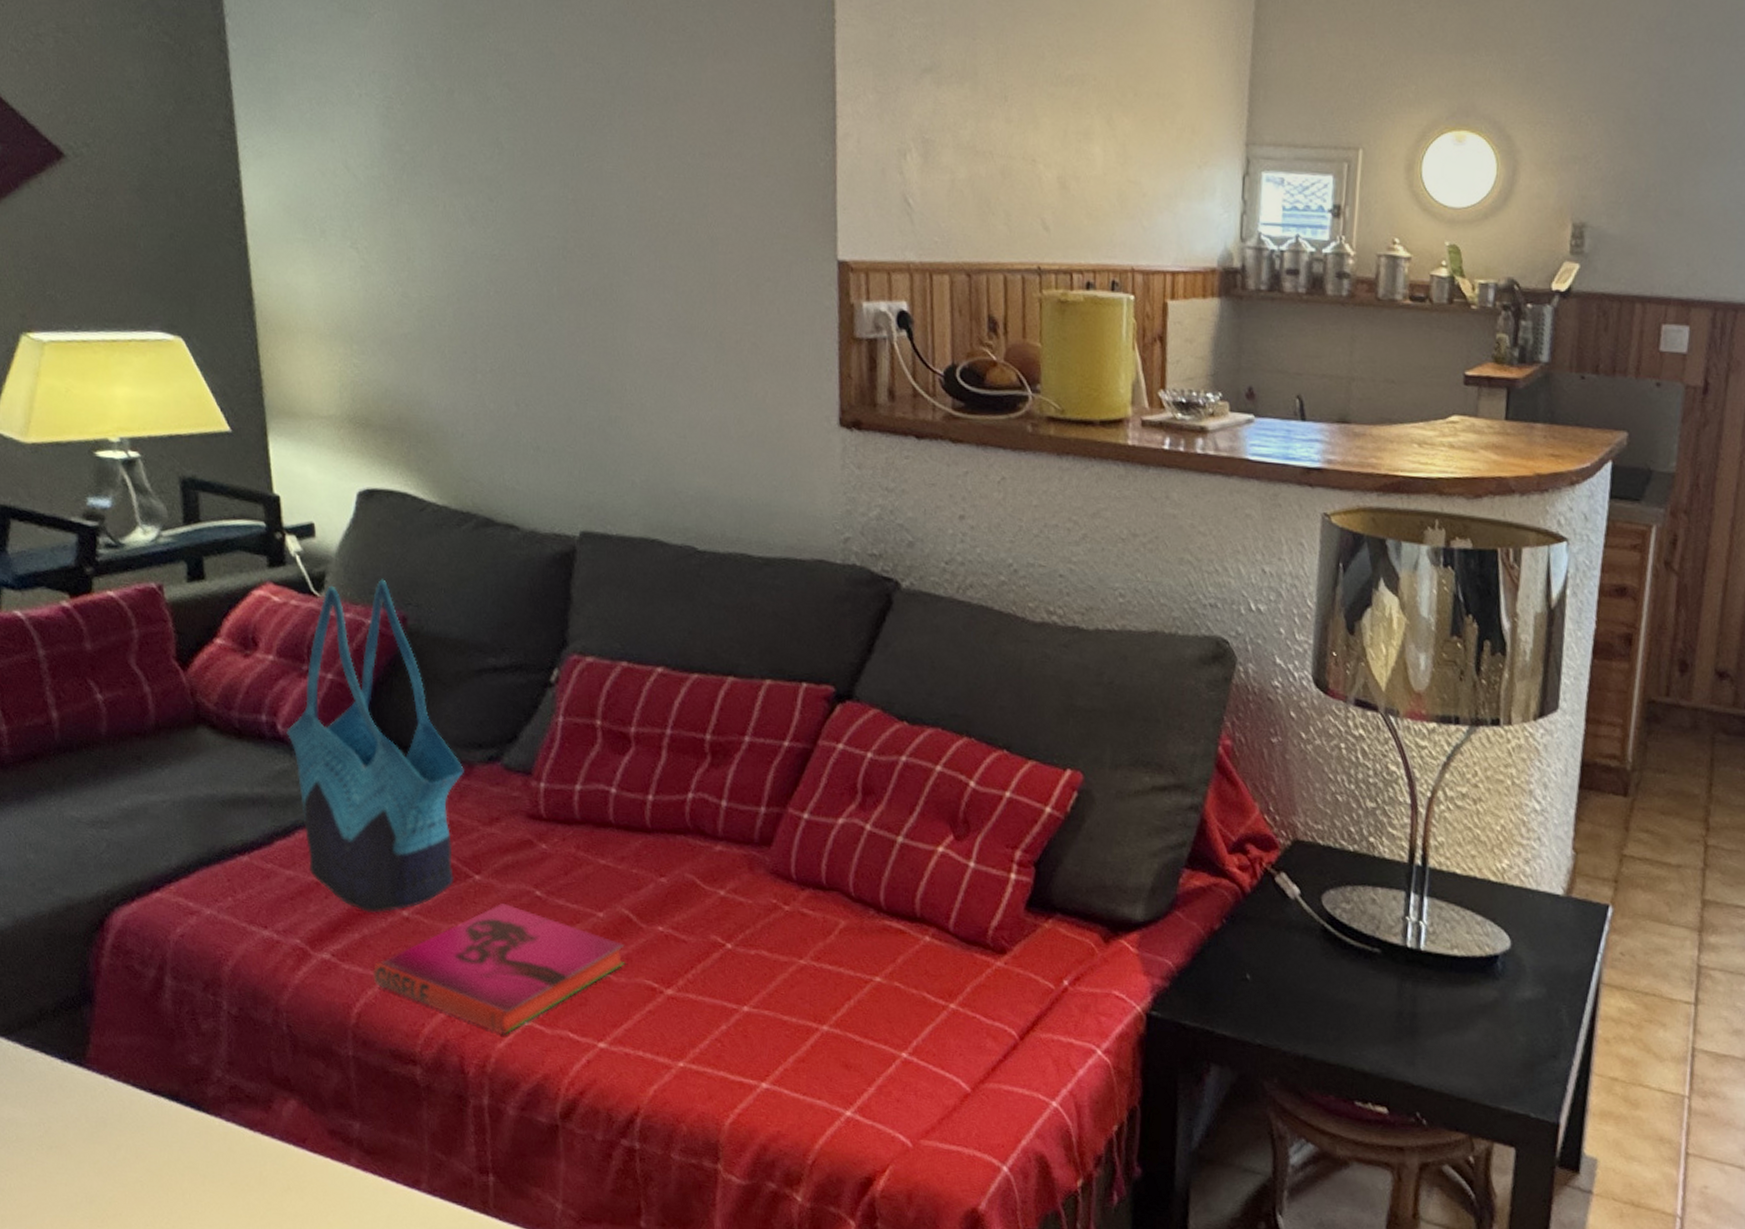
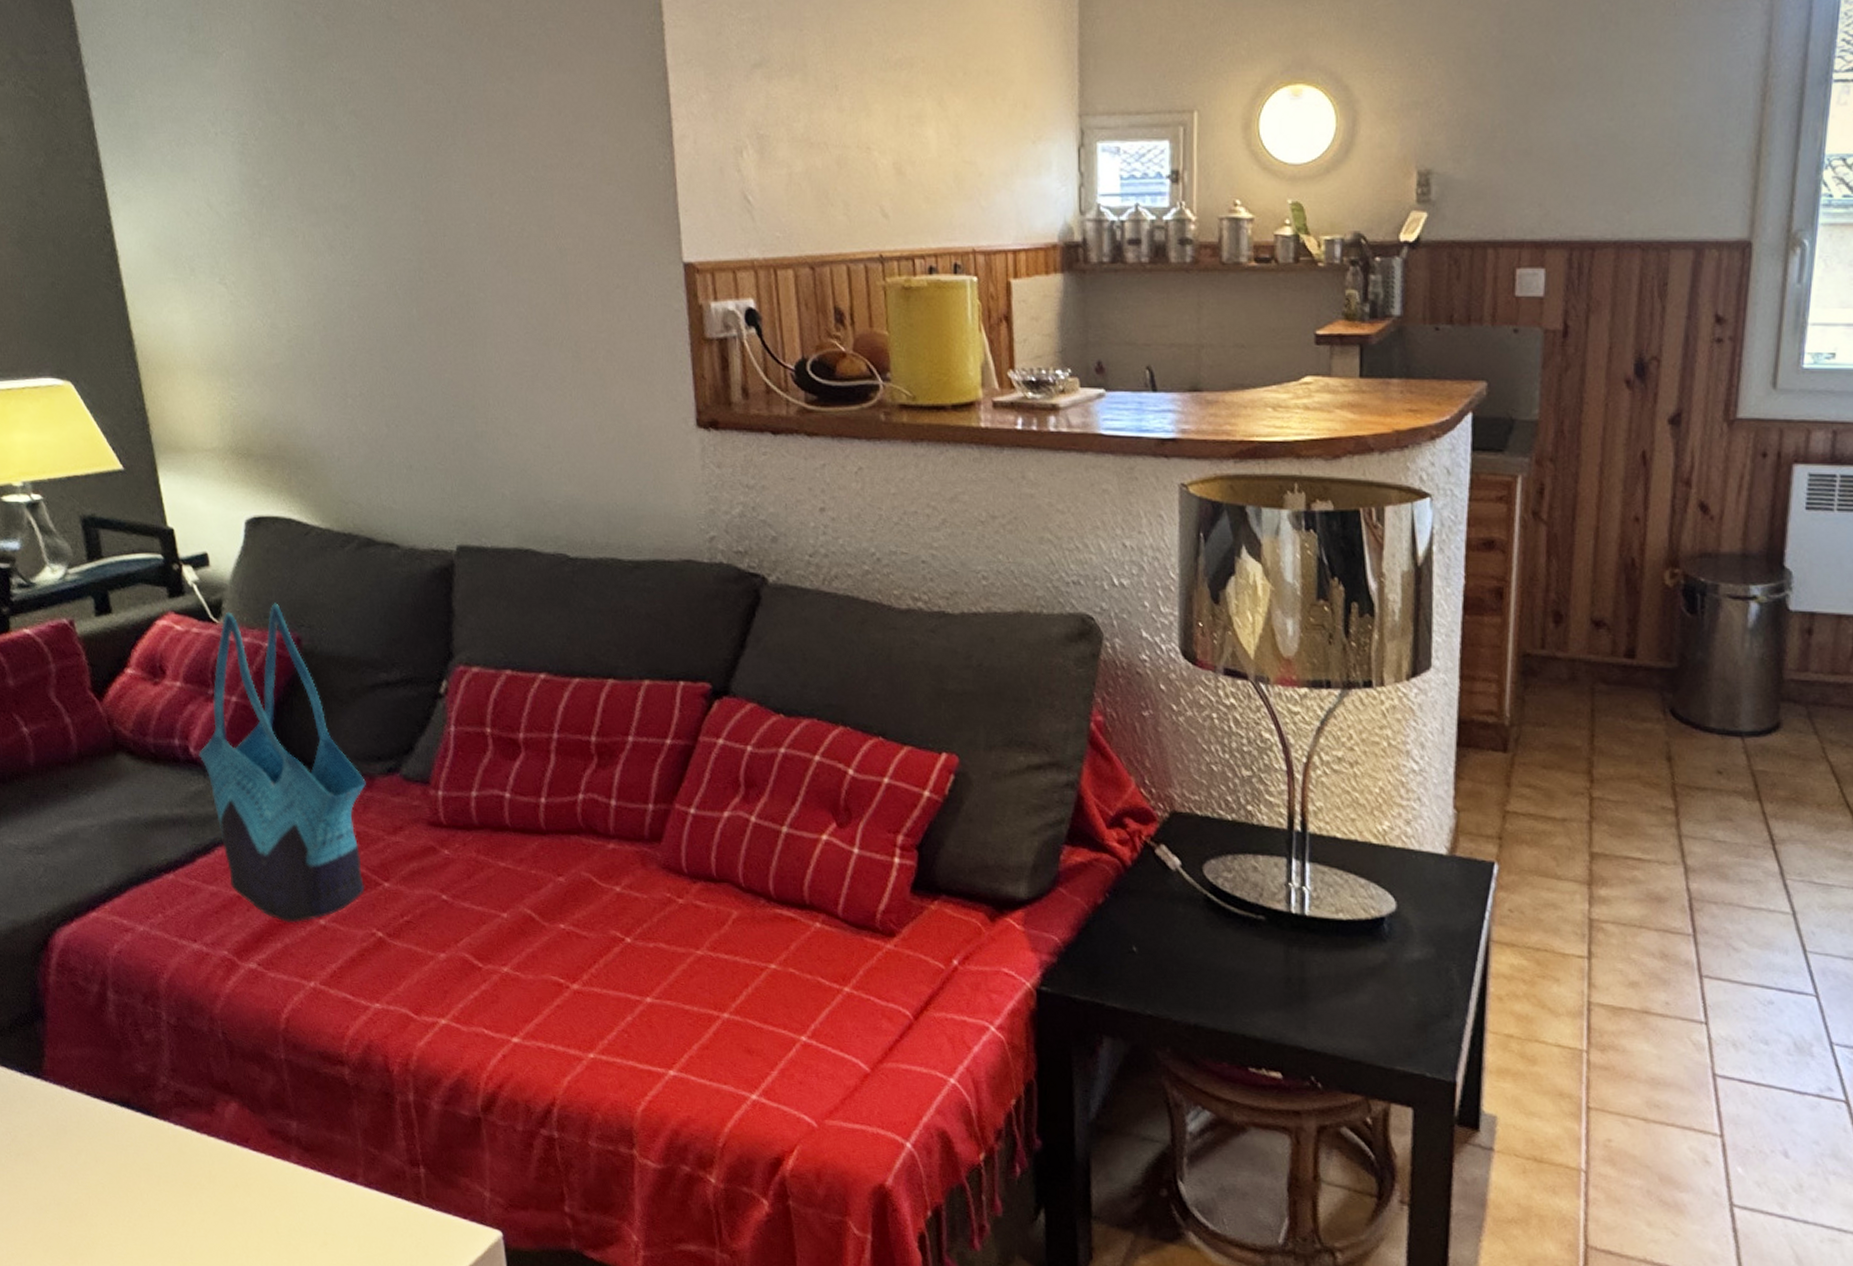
hardback book: present [373,902,626,1035] -> none [297,908,532,1034]

